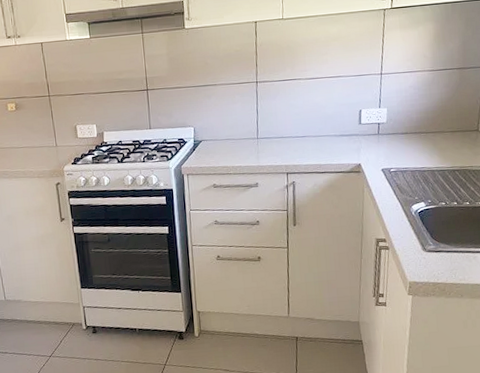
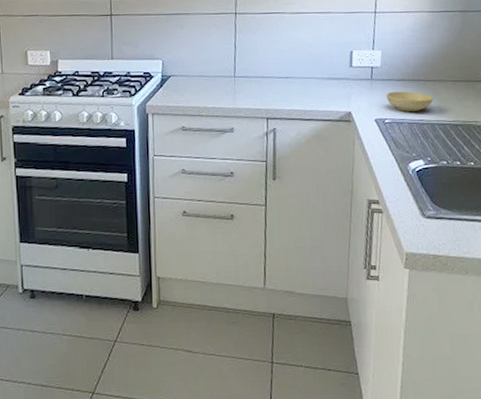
bowl: none [391,143,434,161] -> present [386,91,434,111]

